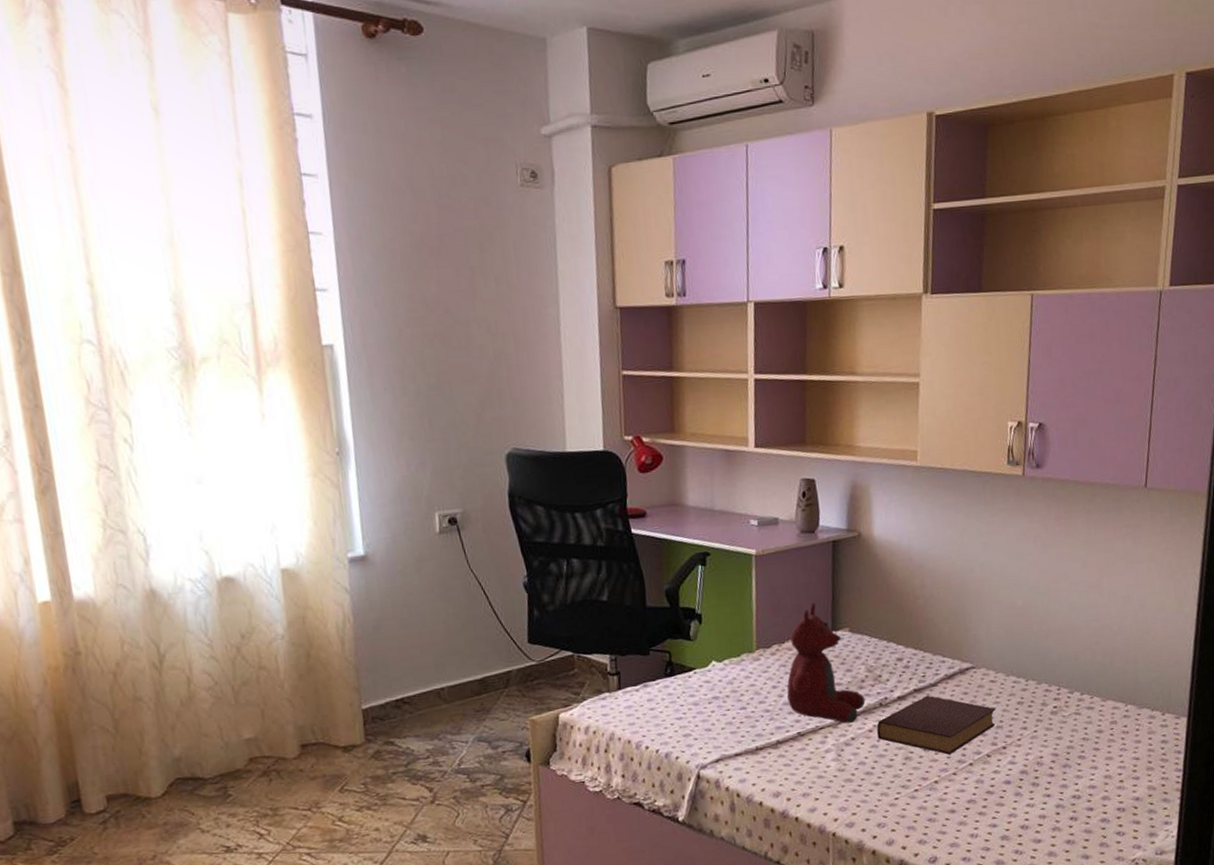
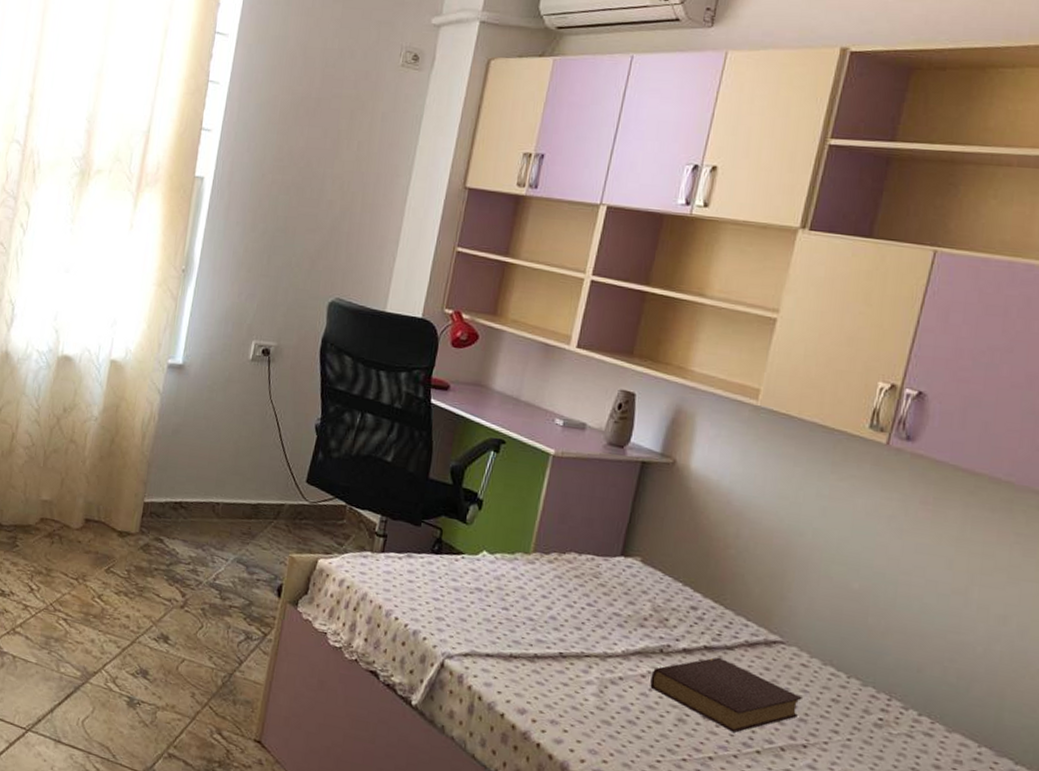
teddy bear: present [787,602,866,723] -> none [556,520,644,661]

